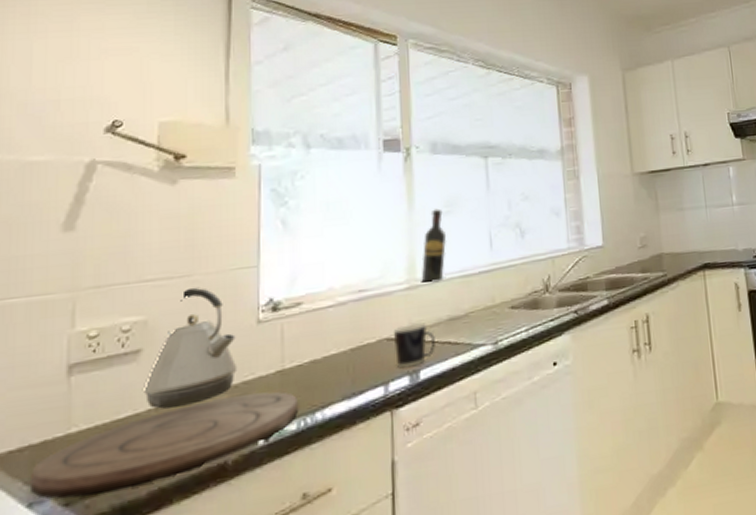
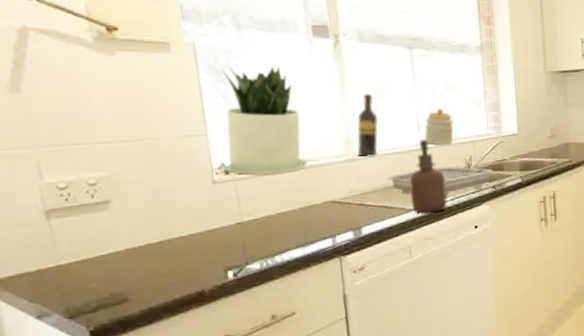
cutting board: present [29,391,299,499] -> none [33,239,261,314]
kettle: present [144,288,238,409] -> none [118,151,201,249]
planter: none [268,185,365,313] -> present [220,63,308,177]
mug: present [393,323,435,368] -> none [335,190,374,225]
dish rack: none [454,289,575,327] -> present [388,167,493,197]
soap dispenser: none [478,257,521,351] -> present [409,138,447,215]
jar: none [497,221,531,266] -> present [424,108,454,147]

